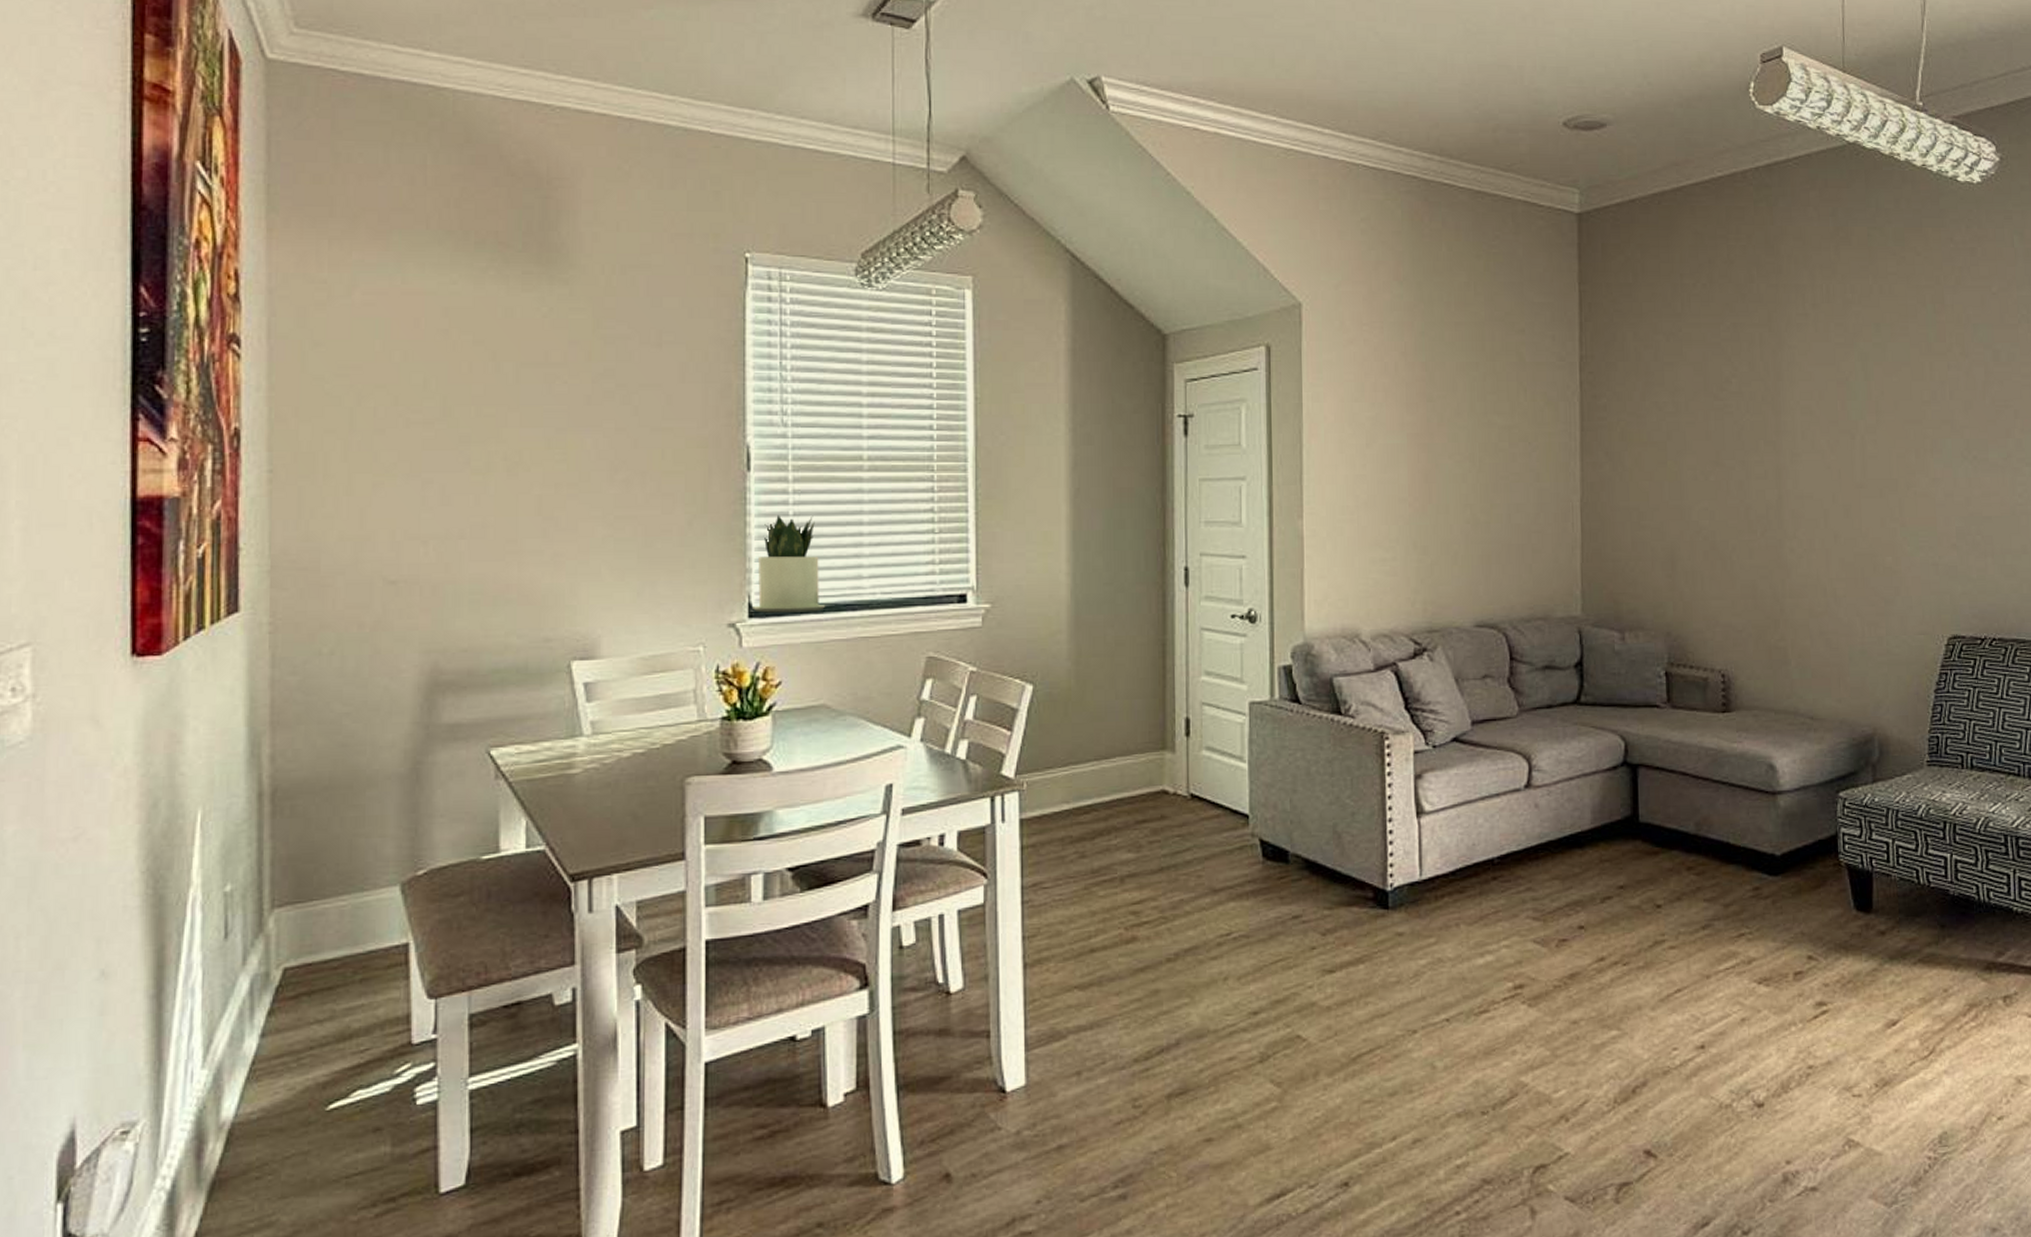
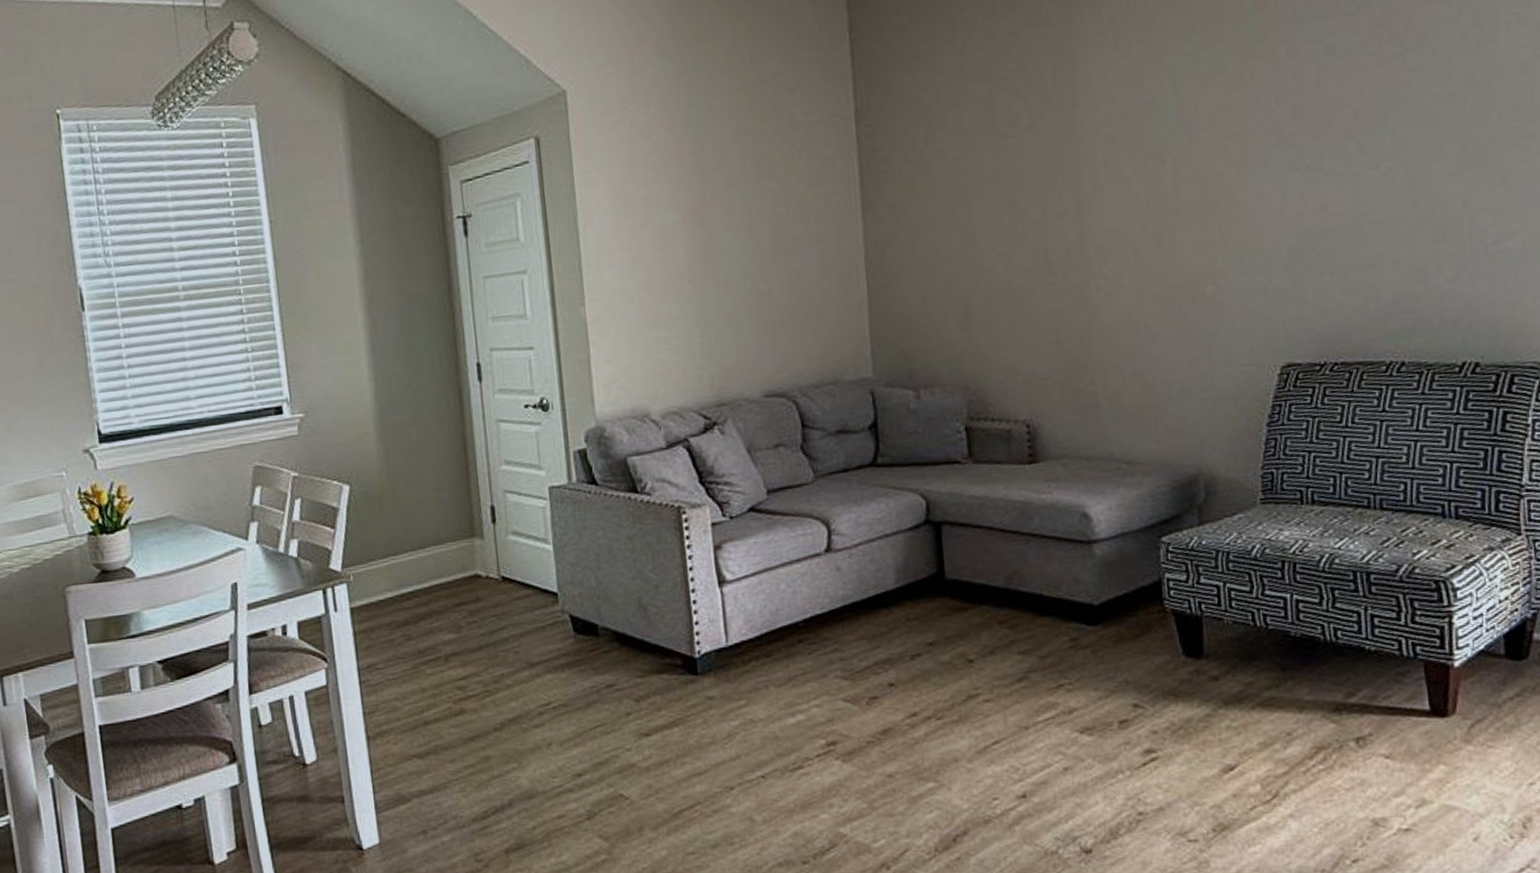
planter: present [753,514,826,613] -> none [101,346,163,438]

